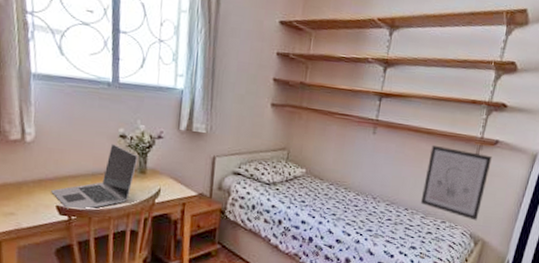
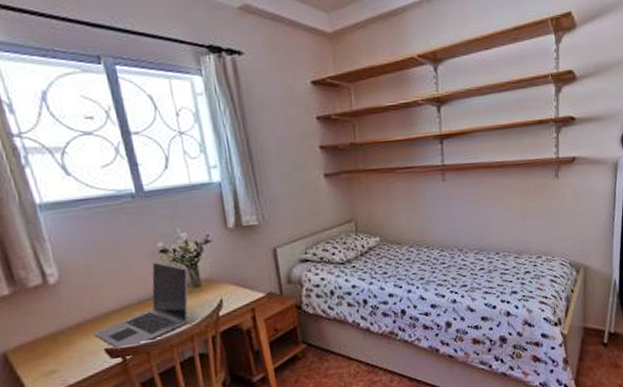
wall art: present [420,144,492,221] -> none [507,175,574,248]

